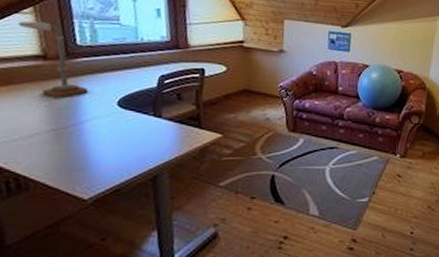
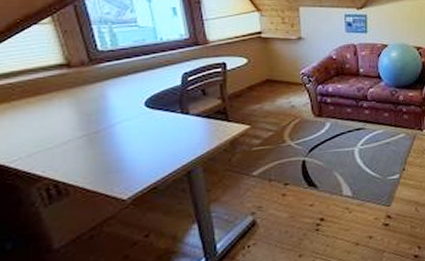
desk lamp: present [18,21,89,99] -> none [39,30,115,105]

